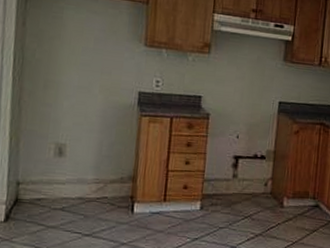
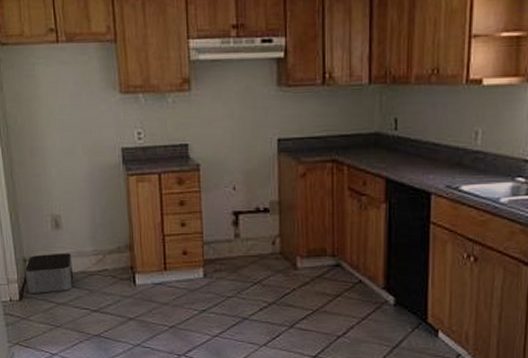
storage bin: none [14,178,71,216] -> present [25,253,74,293]

